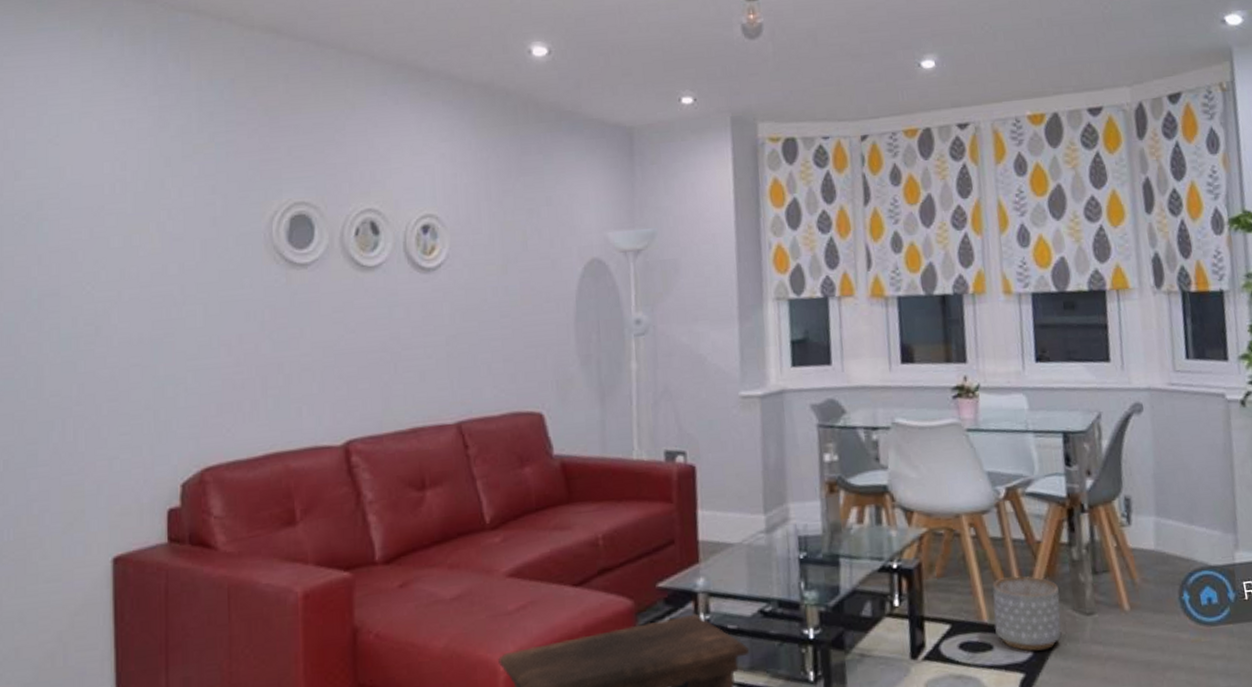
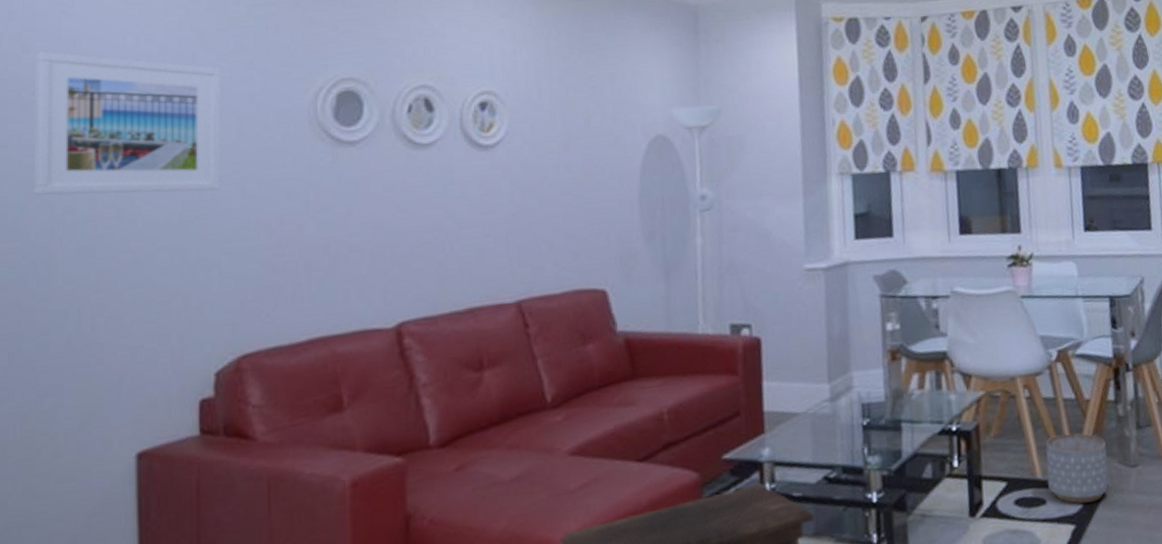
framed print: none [24,178,187,313] -> present [34,51,221,195]

